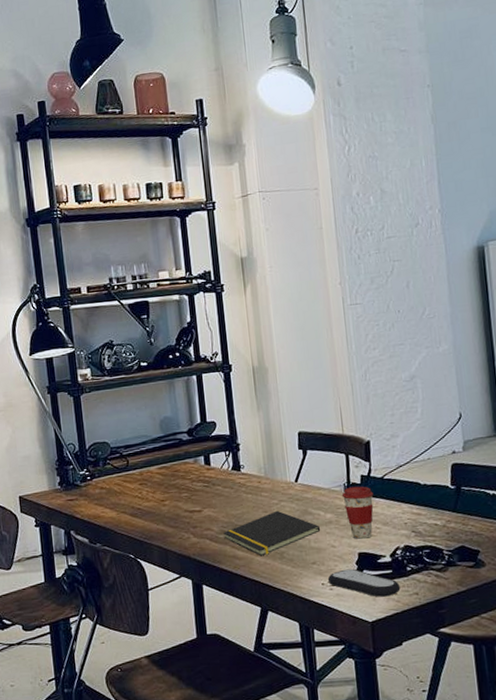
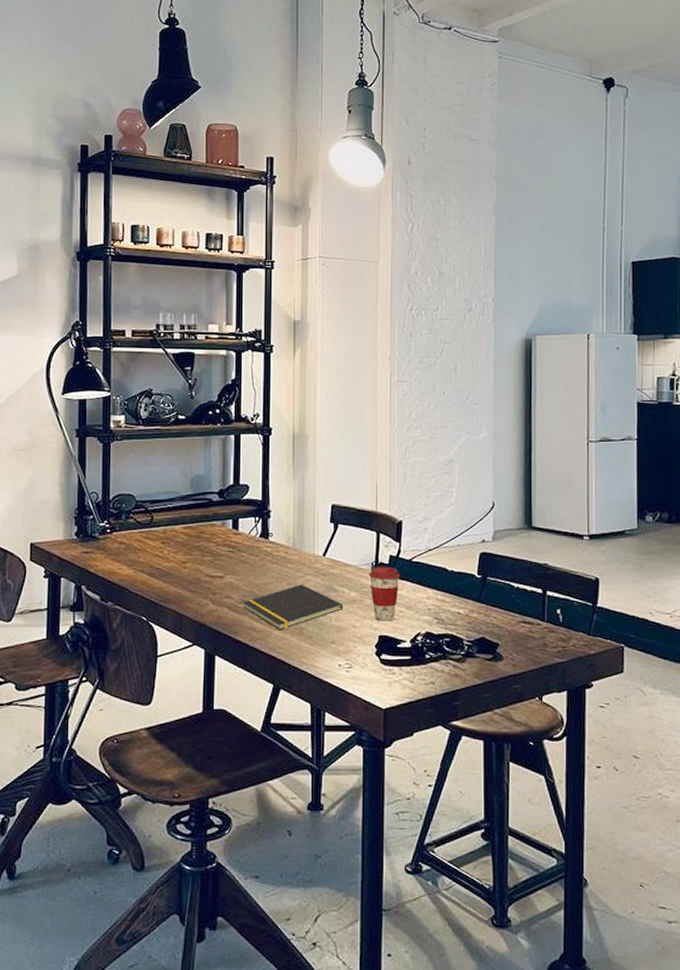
remote control: present [327,568,401,597] -> none [345,651,417,684]

